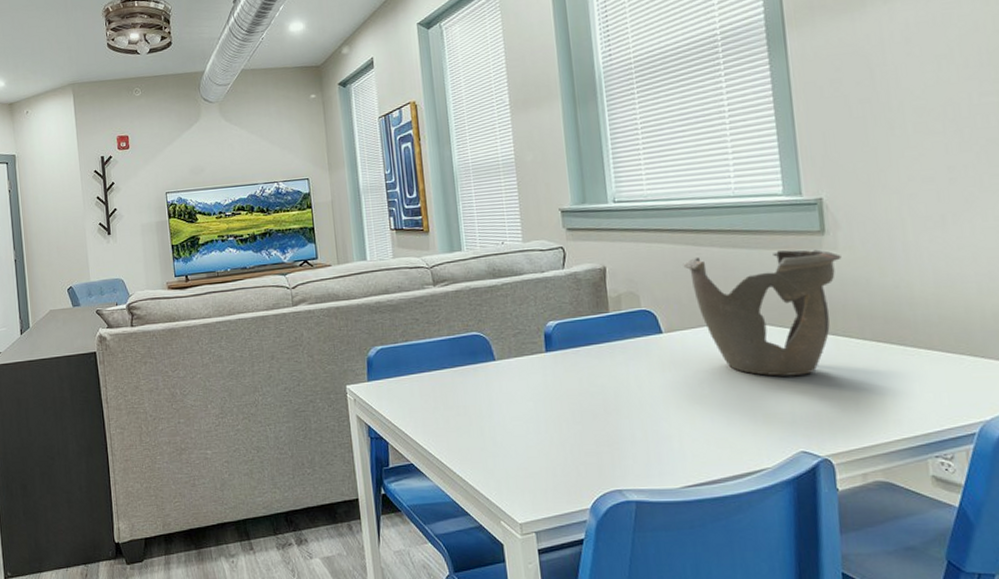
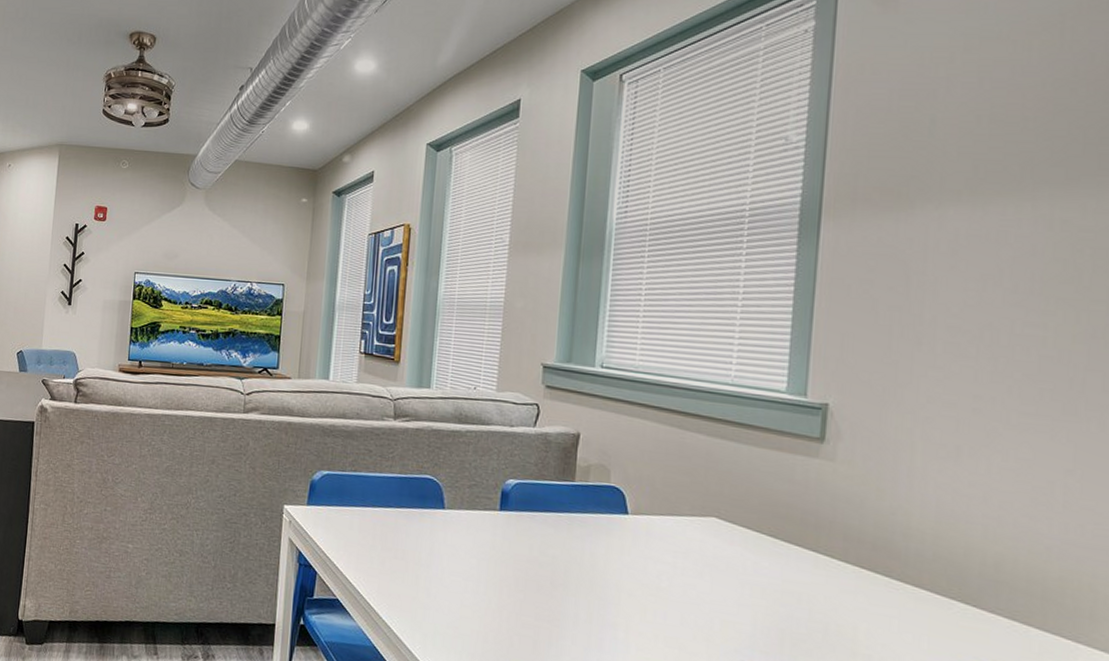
decorative bowl: present [683,249,842,376] -> none [663,441,838,588]

